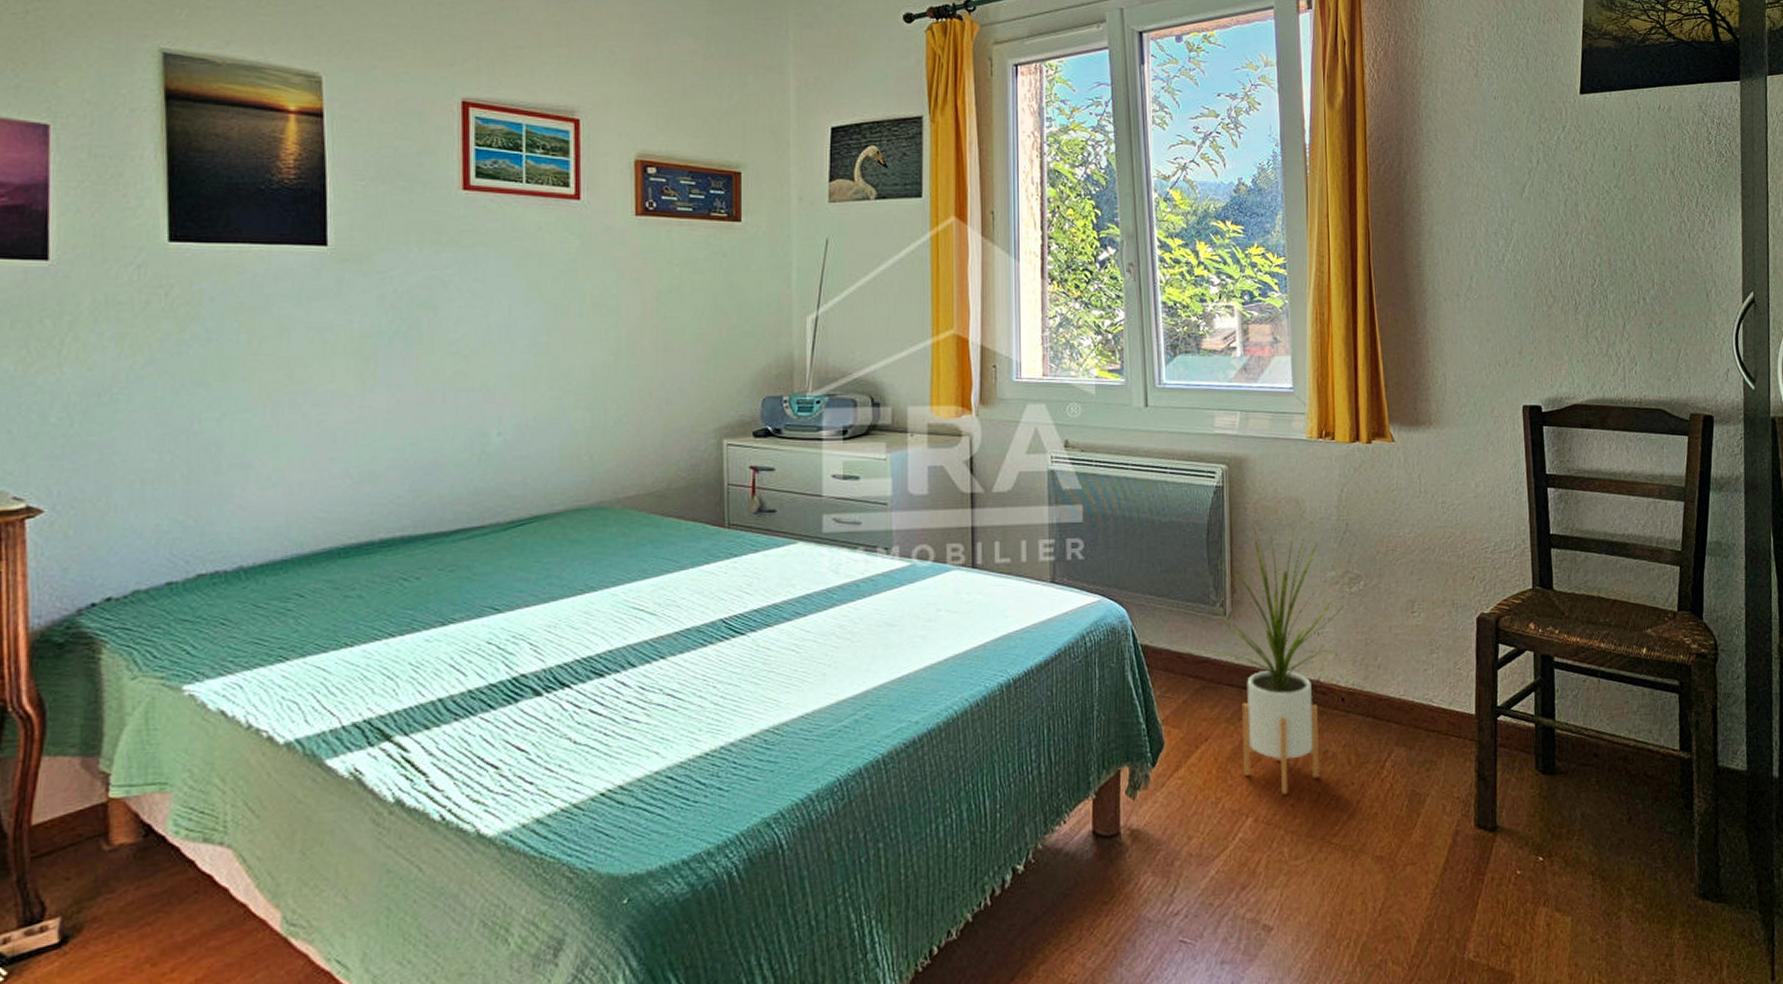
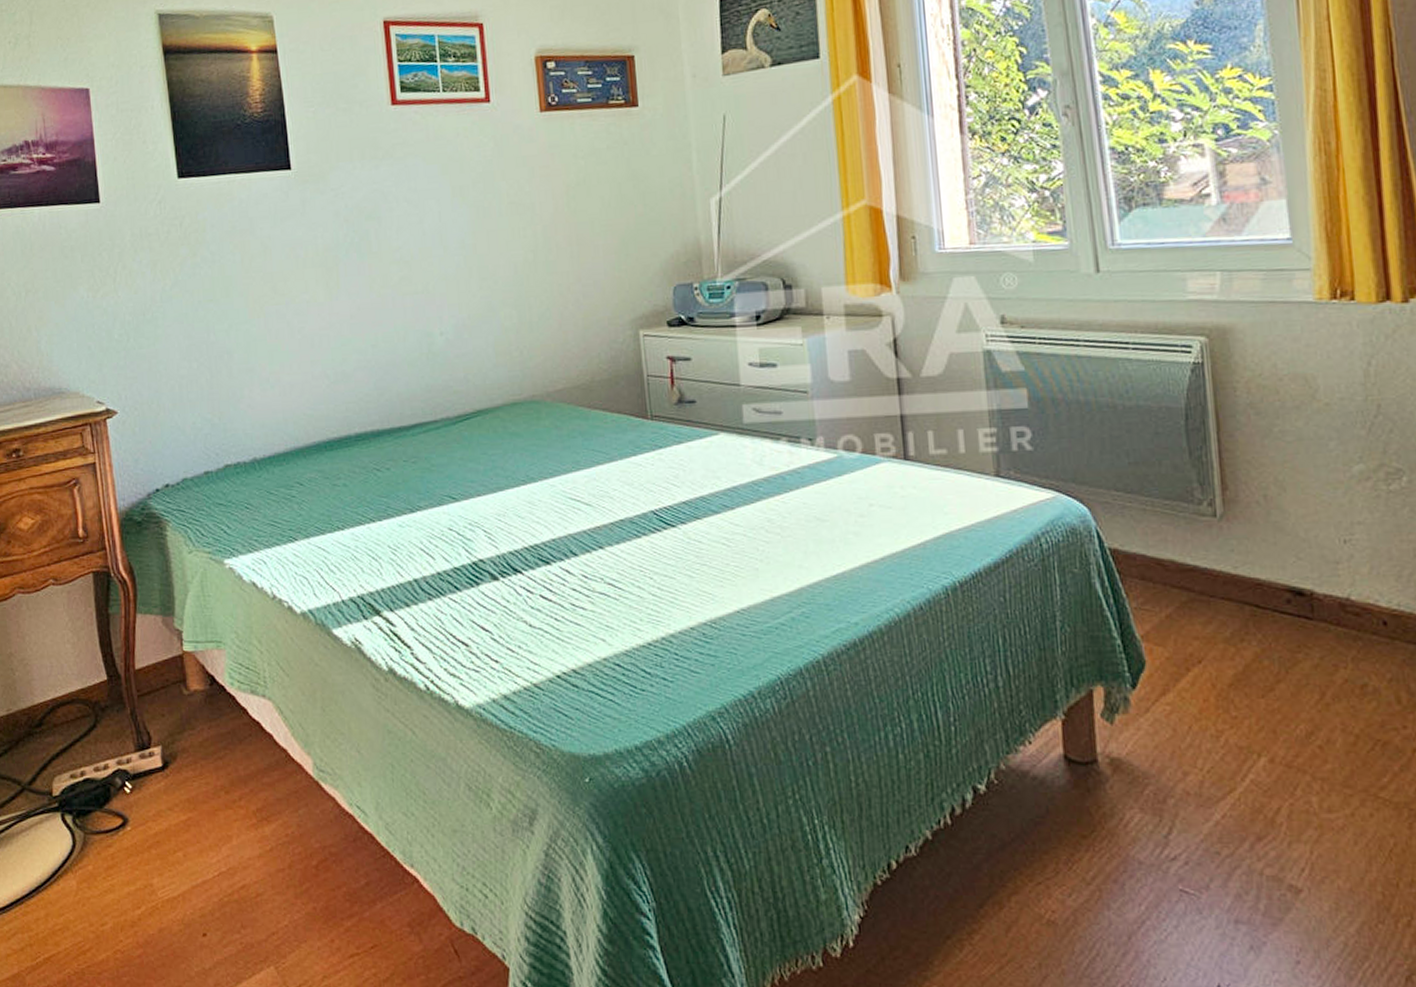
house plant: present [1211,525,1345,795] -> none [1193,407,1382,734]

